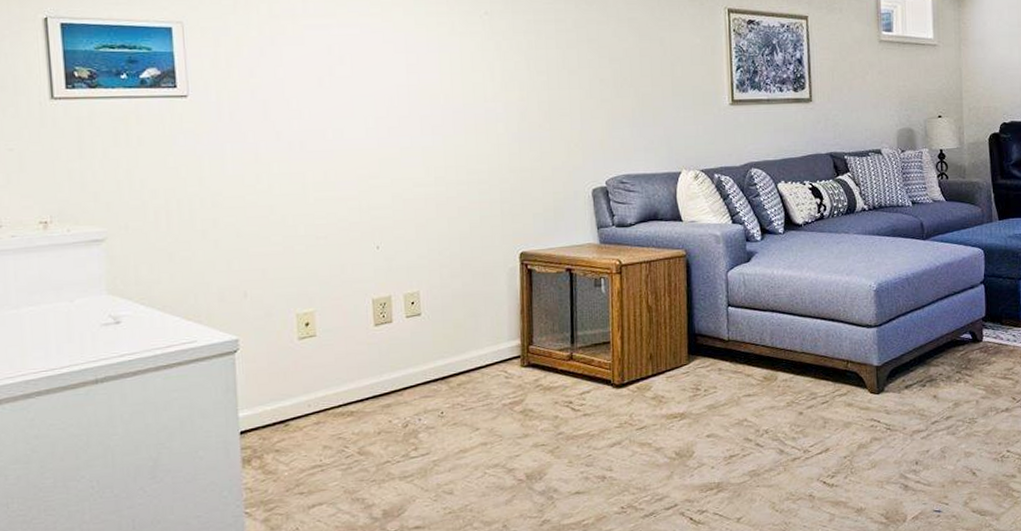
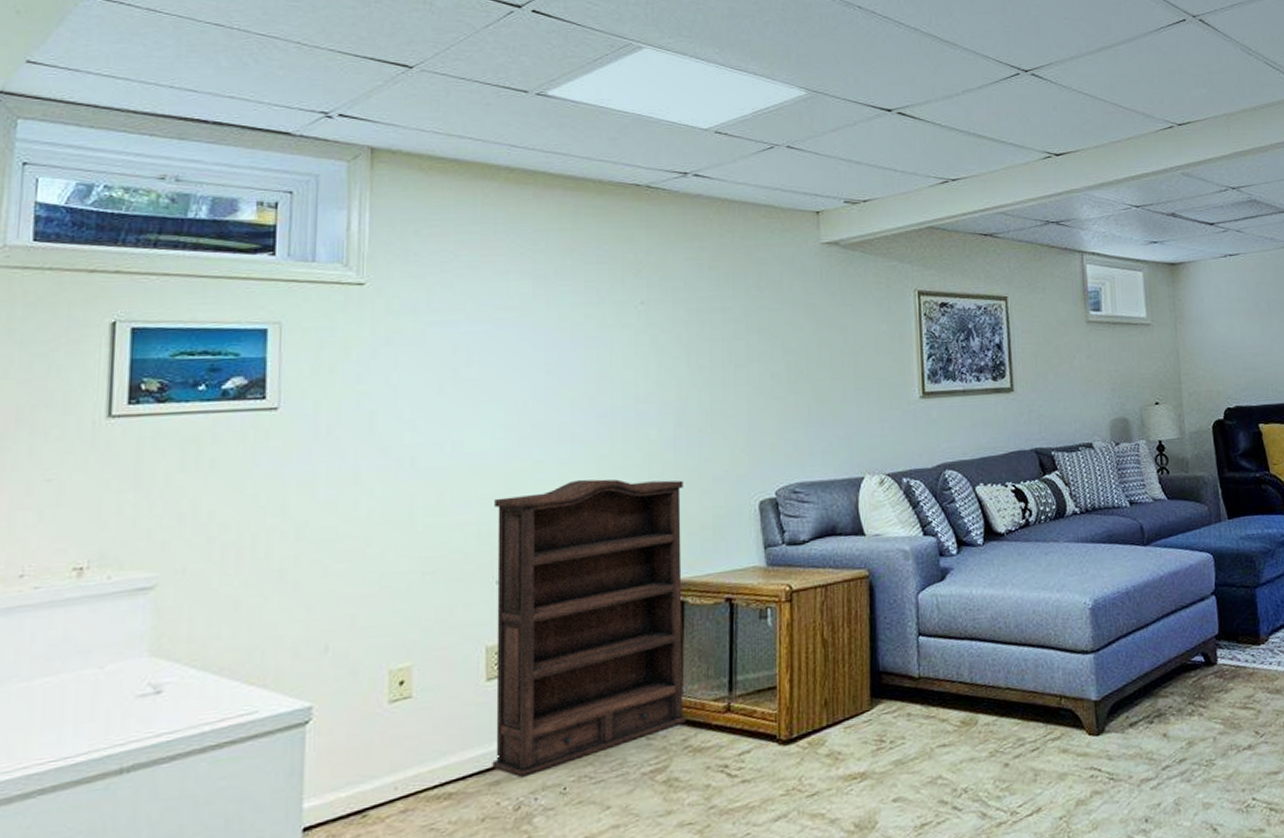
bookshelf: none [371,165,538,404] -> present [492,479,687,779]

